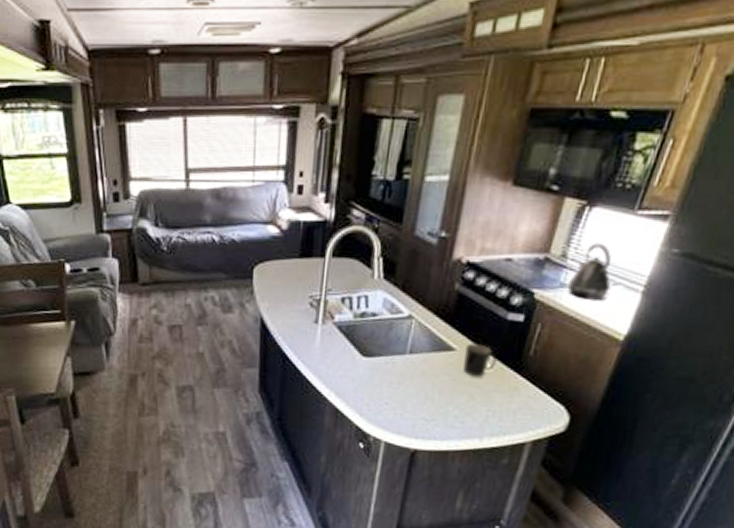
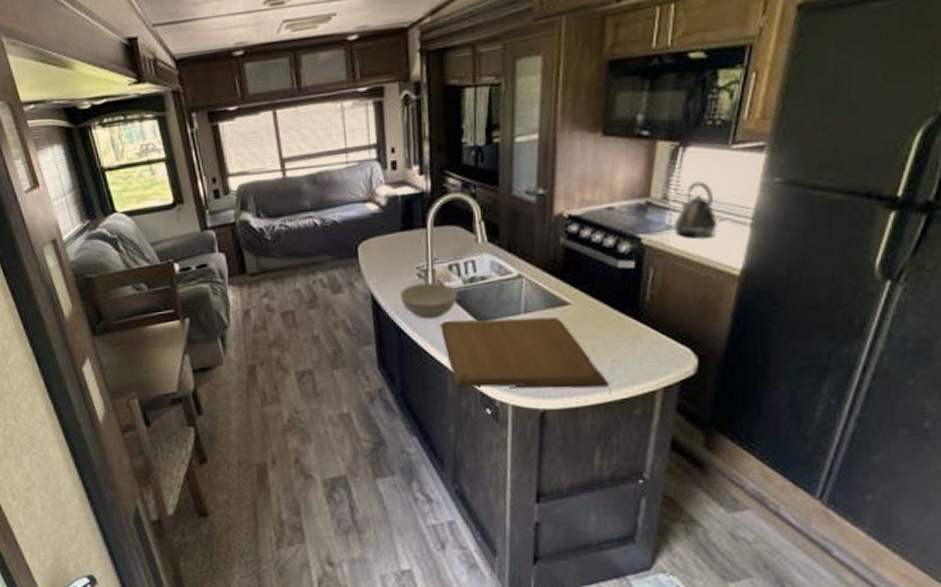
bowl: none [289,312,347,350] -> present [400,282,458,320]
chopping board: none [325,353,482,434] -> present [441,317,610,388]
mug: present [463,343,497,376] -> none [580,295,613,328]

